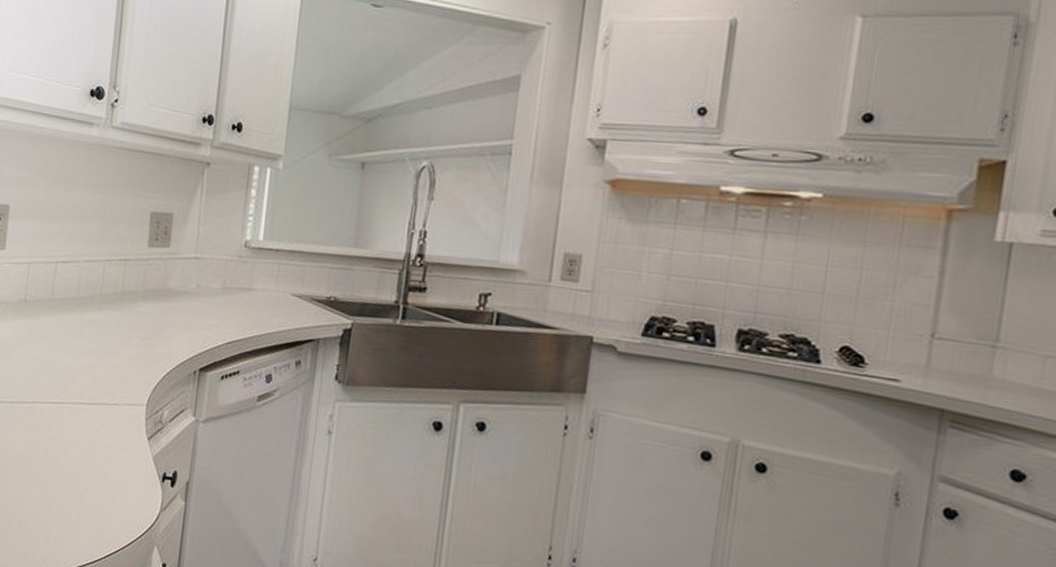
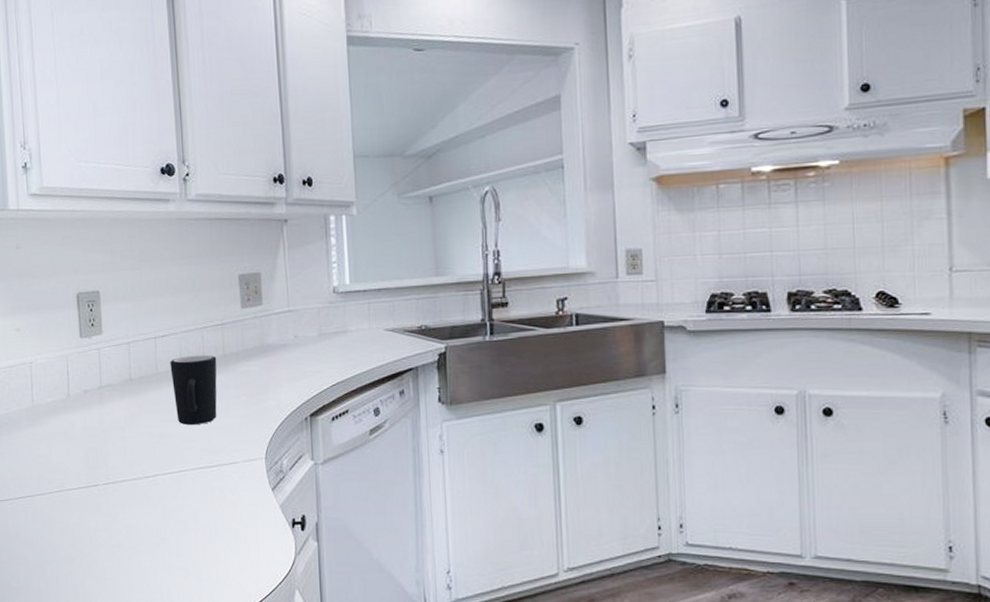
mug: none [65,286,115,359] -> present [170,355,217,425]

